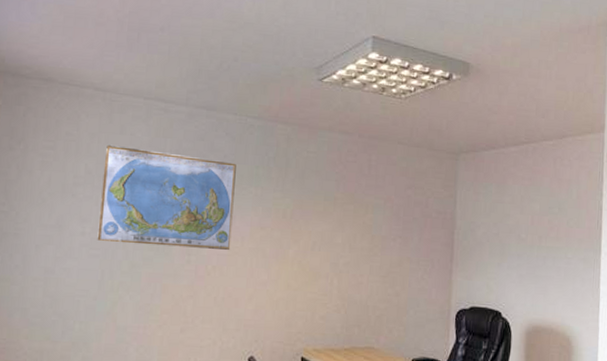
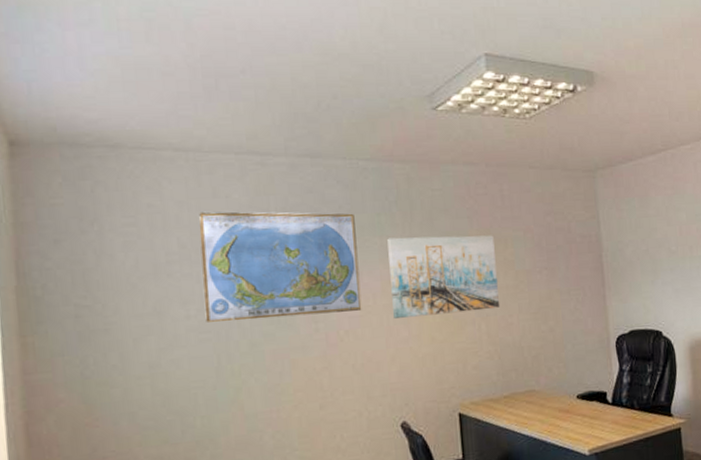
wall art: none [257,189,357,267] -> present [387,235,500,318]

